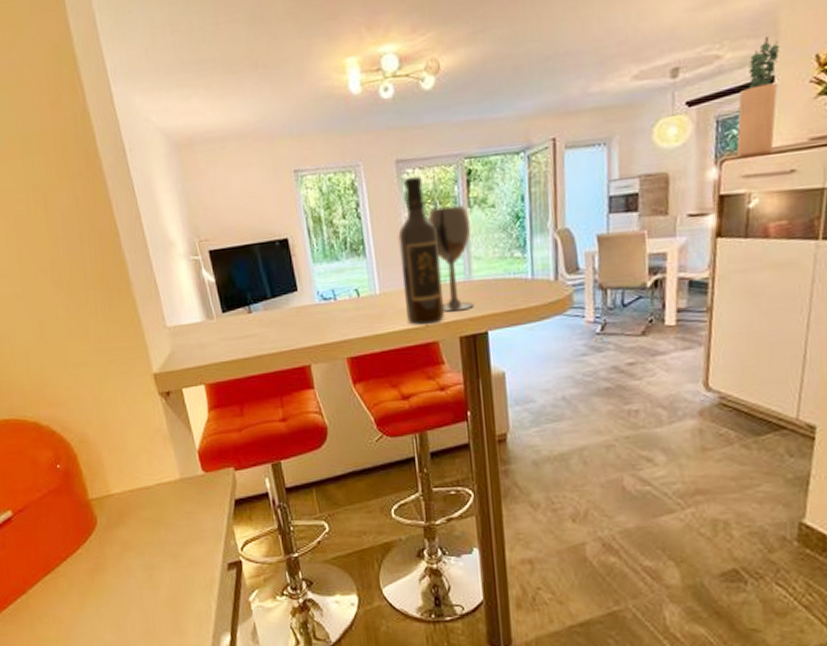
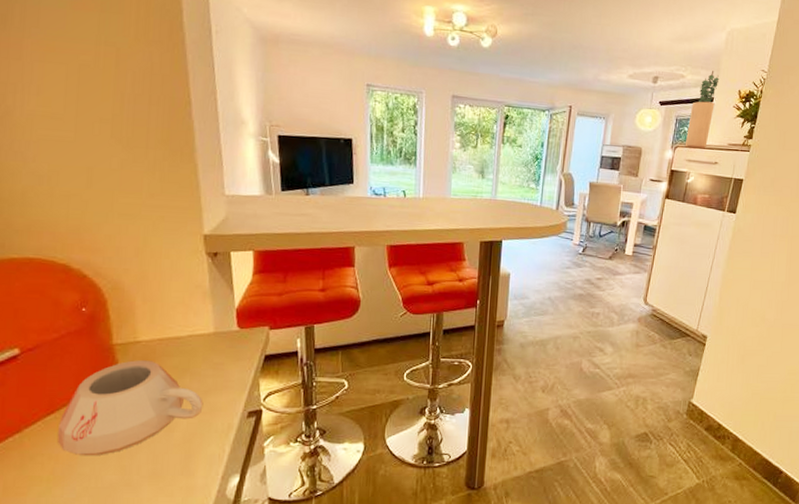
cup: none [55,514,183,615] -> present [57,360,204,455]
wine bottle: present [398,176,444,325] -> none [441,110,477,228]
wine glass: present [427,204,475,312] -> none [469,138,502,222]

